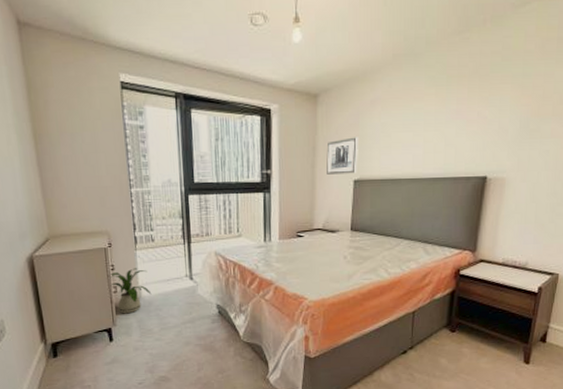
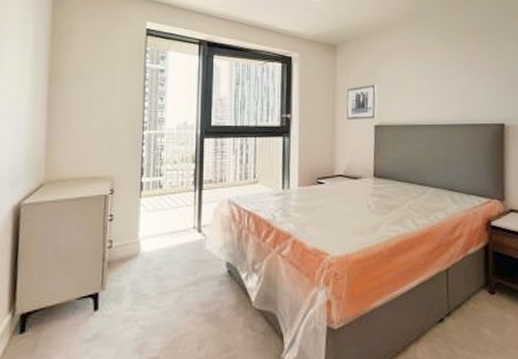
house plant: present [110,268,152,314] -> none [105,218,152,275]

